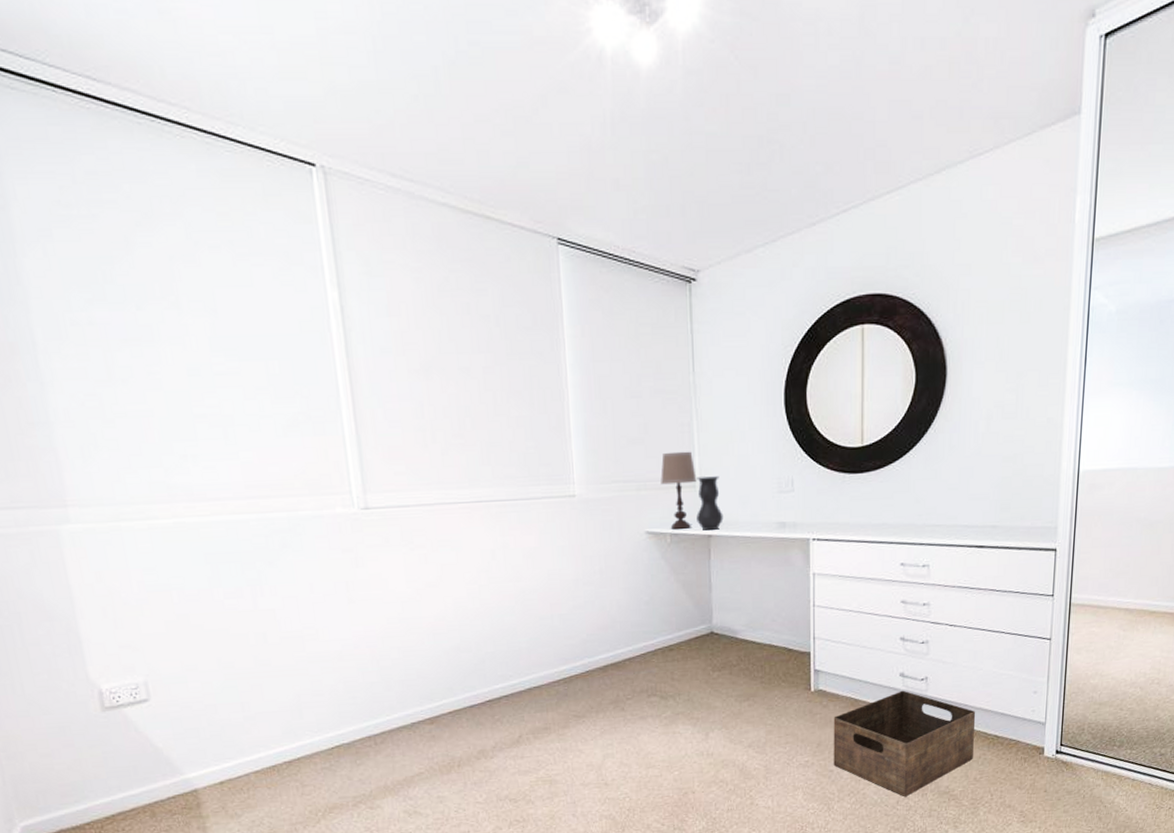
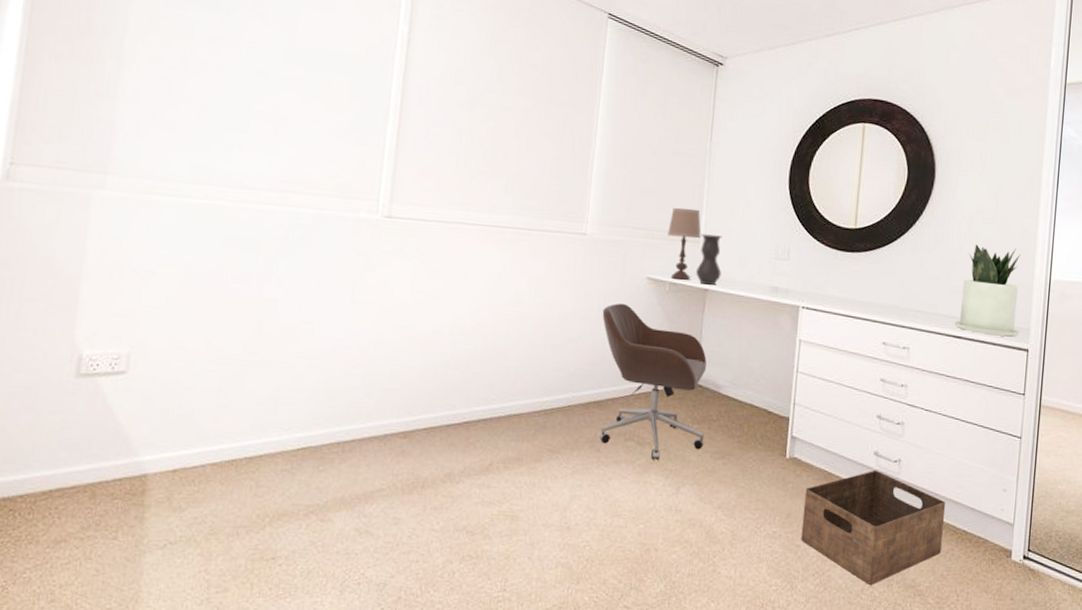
office chair: none [605,562,727,711] -> present [599,303,707,460]
planter: none [975,442,1047,540] -> present [954,244,1020,337]

